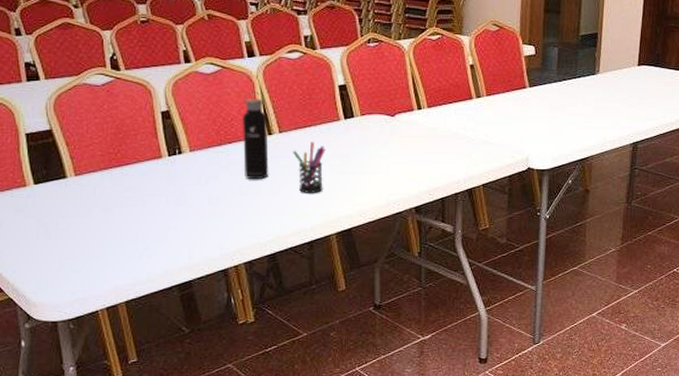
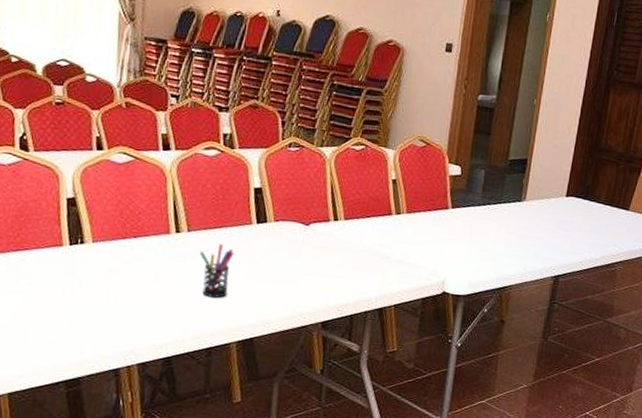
water bottle: present [242,92,269,180] -> none [146,186,177,279]

